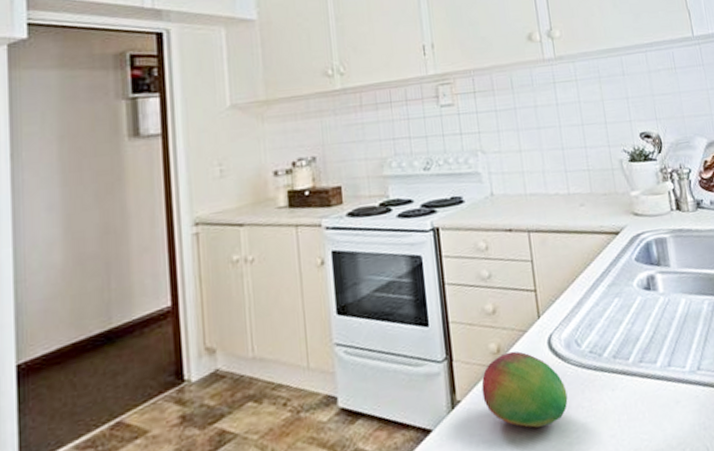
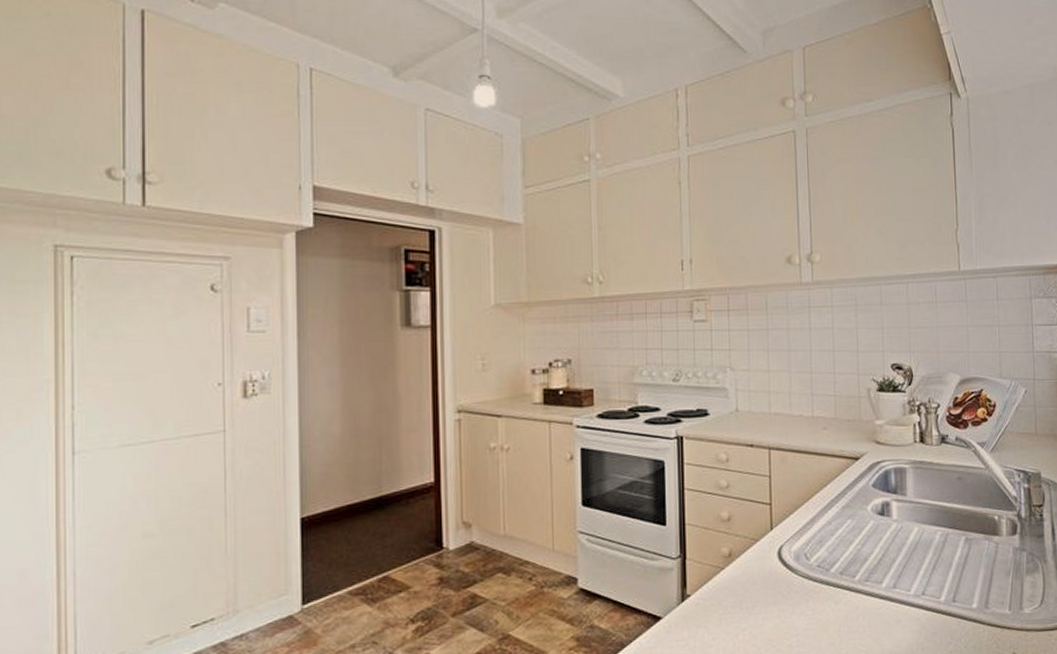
fruit: present [481,351,568,428] -> none [711,557,792,627]

